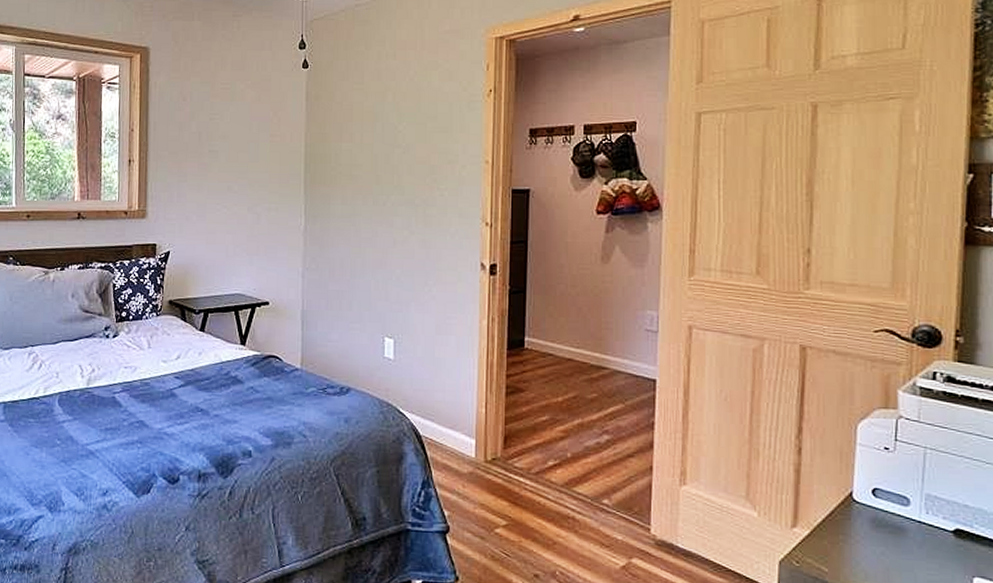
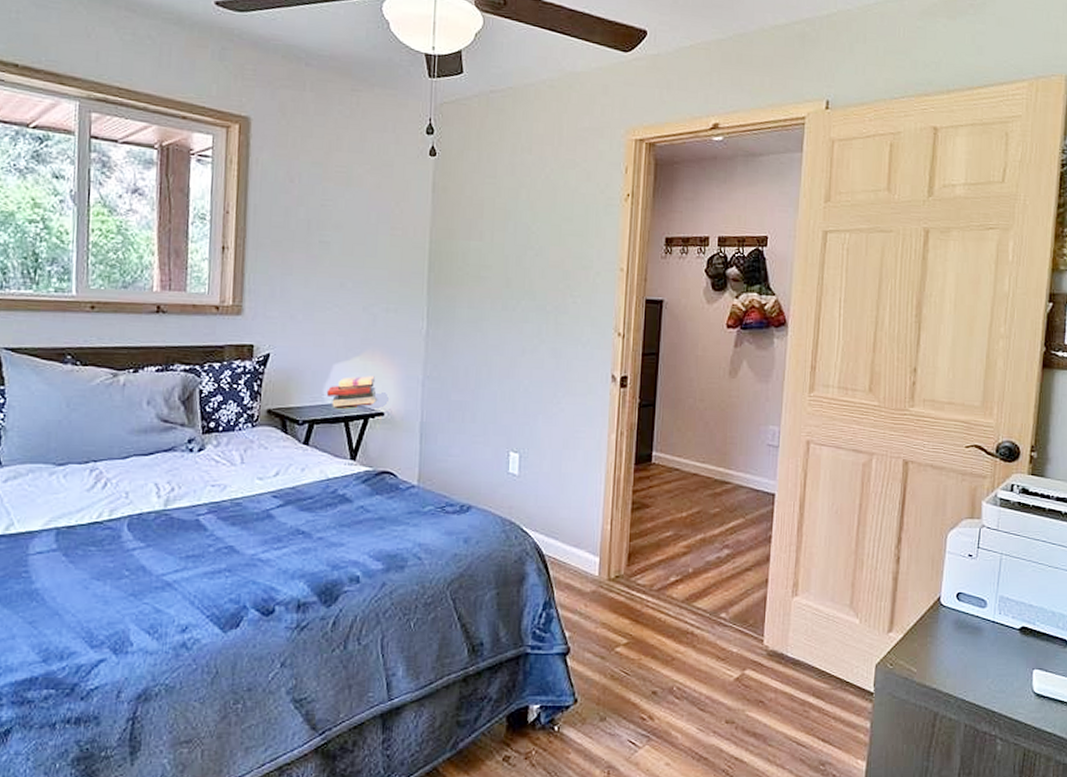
books: none [218,269,263,298] -> present [326,376,378,408]

